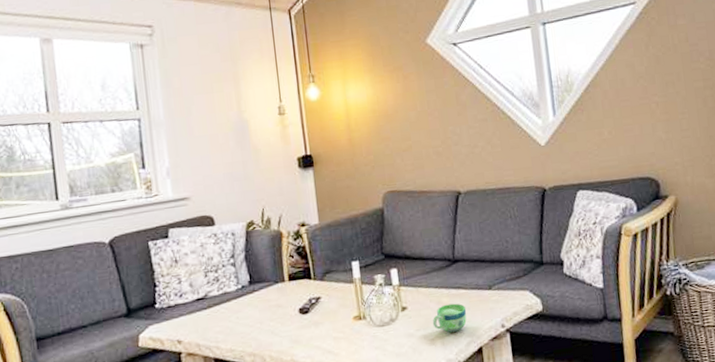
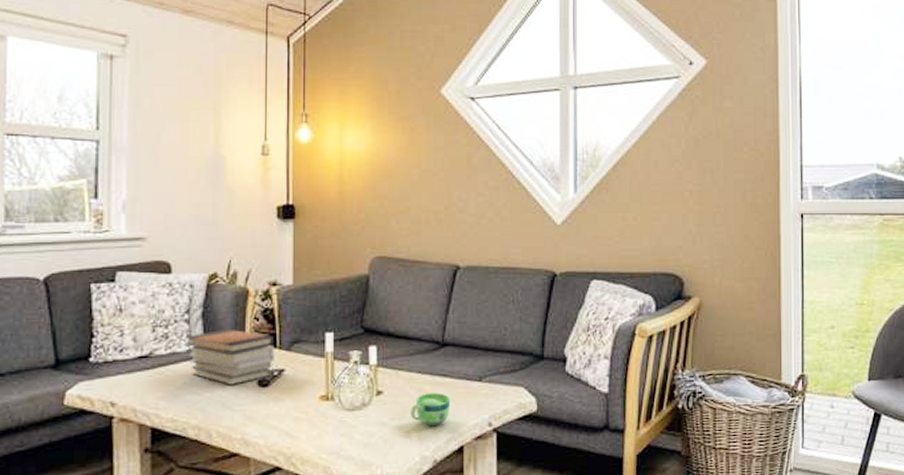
book stack: none [233,267,311,316] -> present [185,328,275,385]

